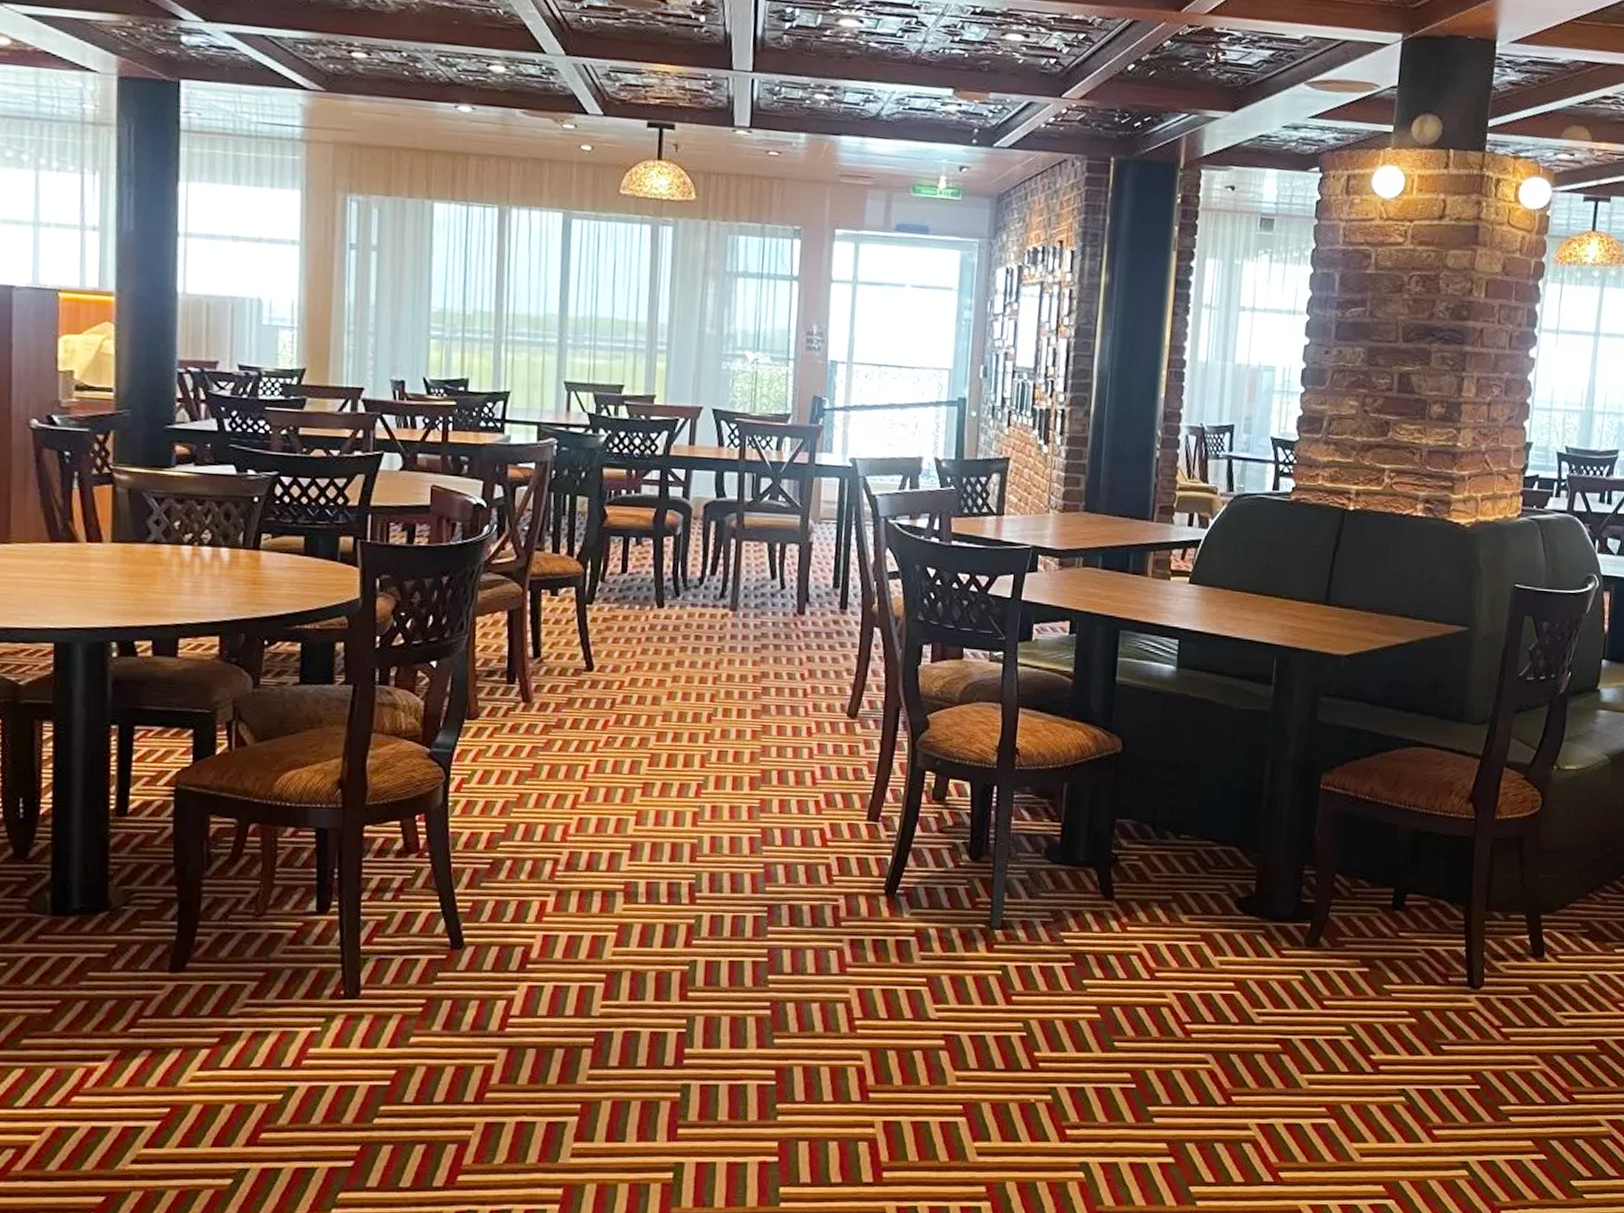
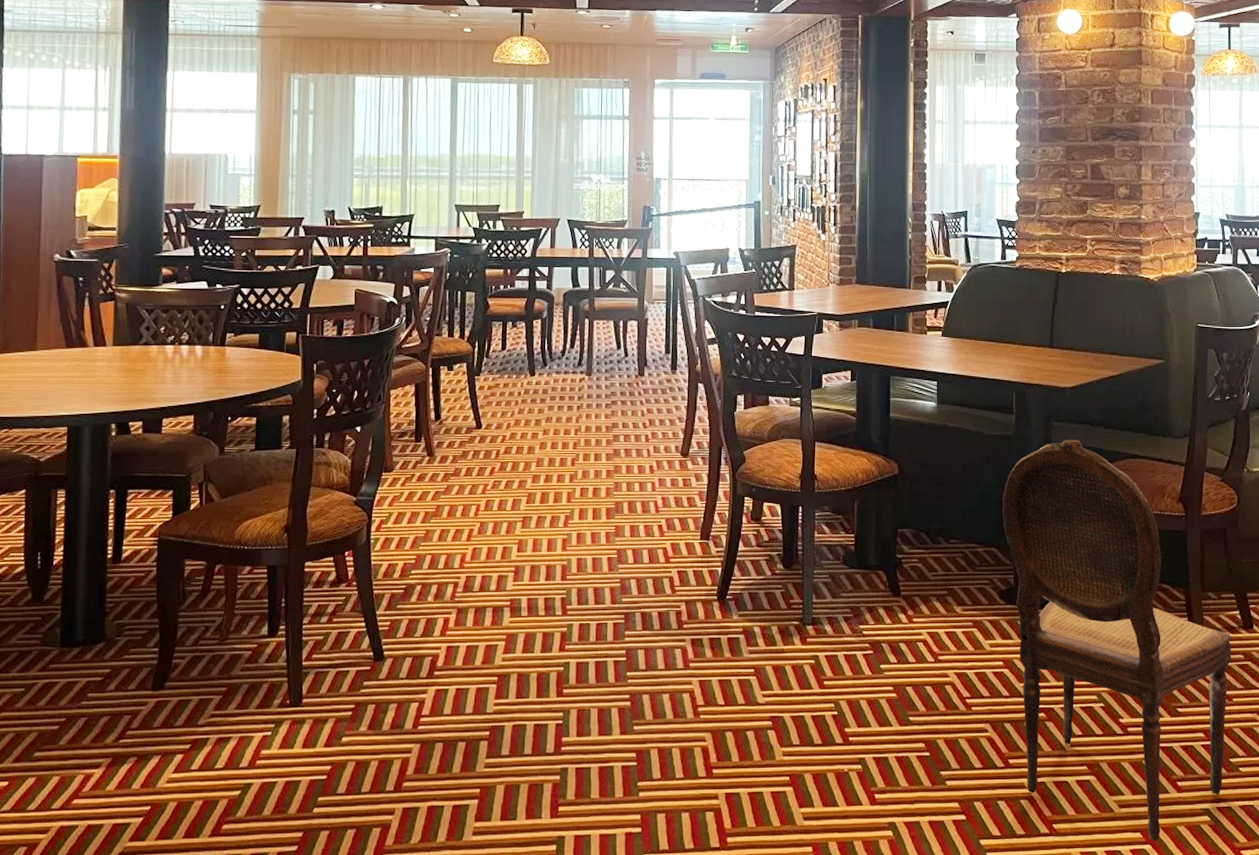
dining chair: none [1248,719,1516,1196] -> present [1002,439,1232,841]

